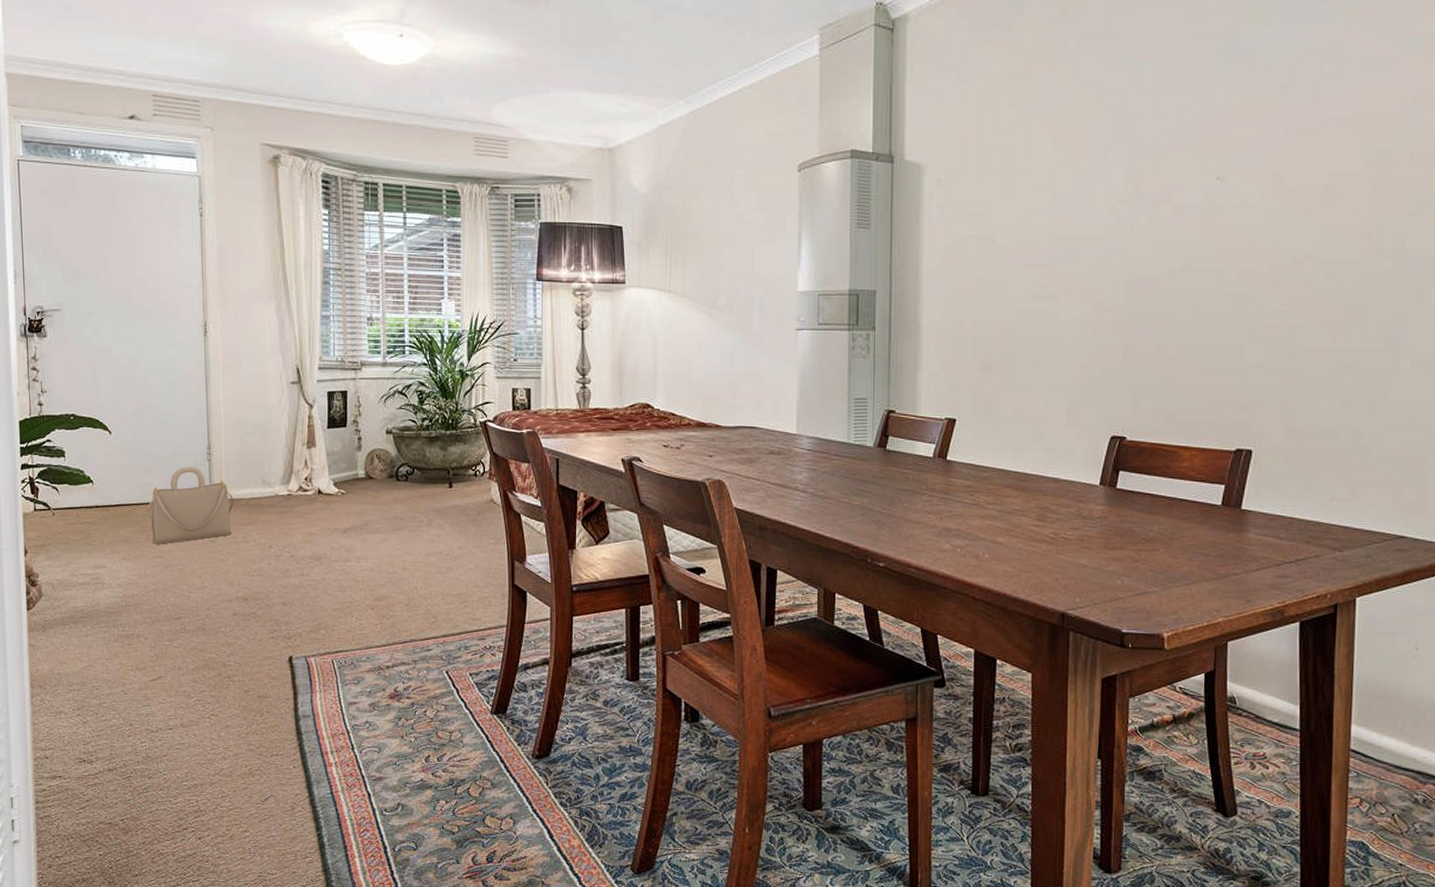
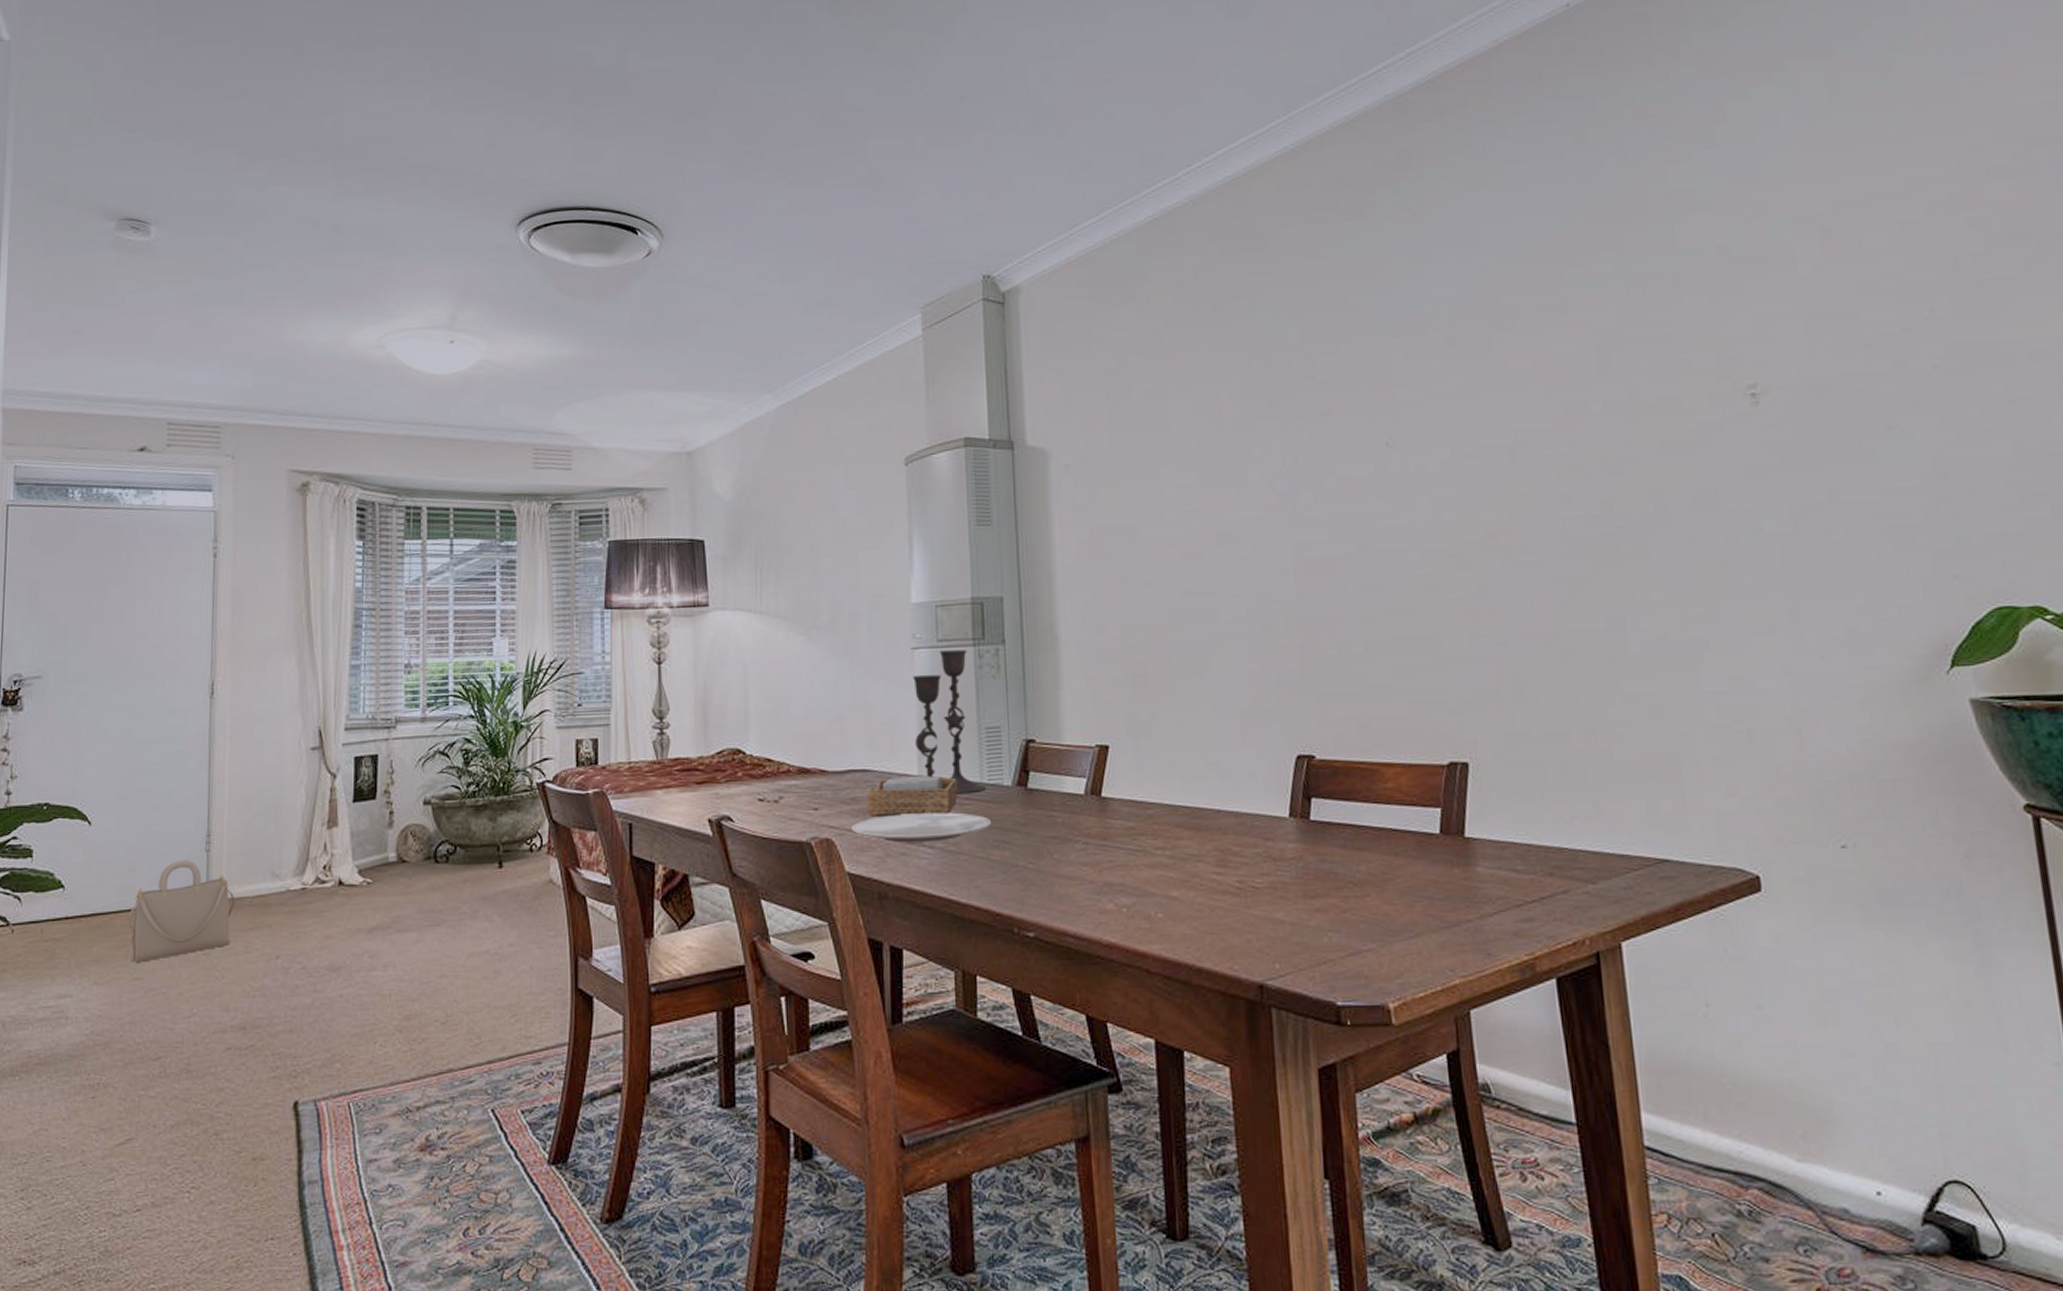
plate: none [739,464,855,488] -> present [851,812,992,843]
napkin holder: none [753,433,828,466] -> present [867,775,958,816]
candlestick: none [795,332,852,451] -> present [913,649,986,795]

